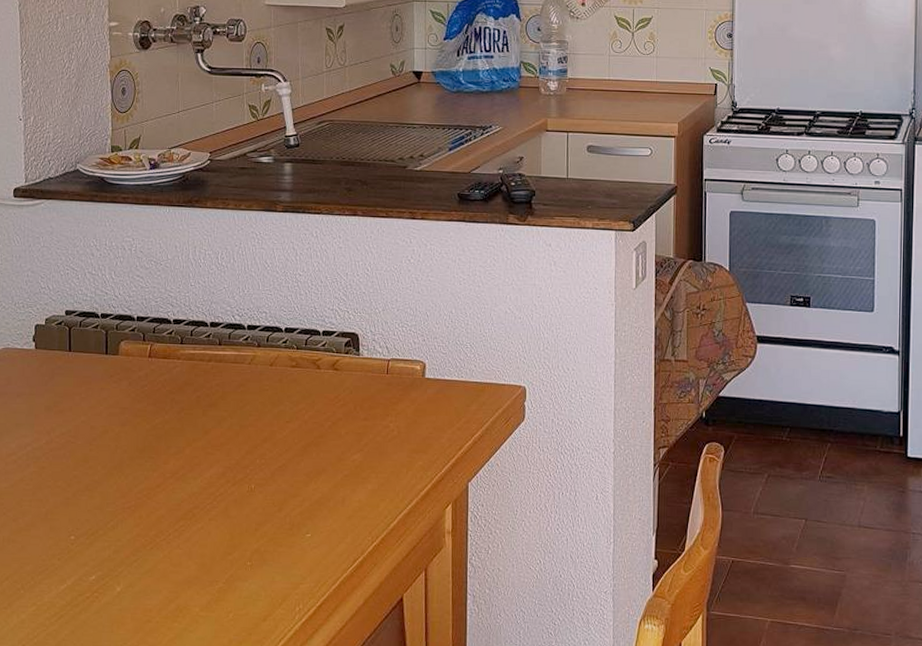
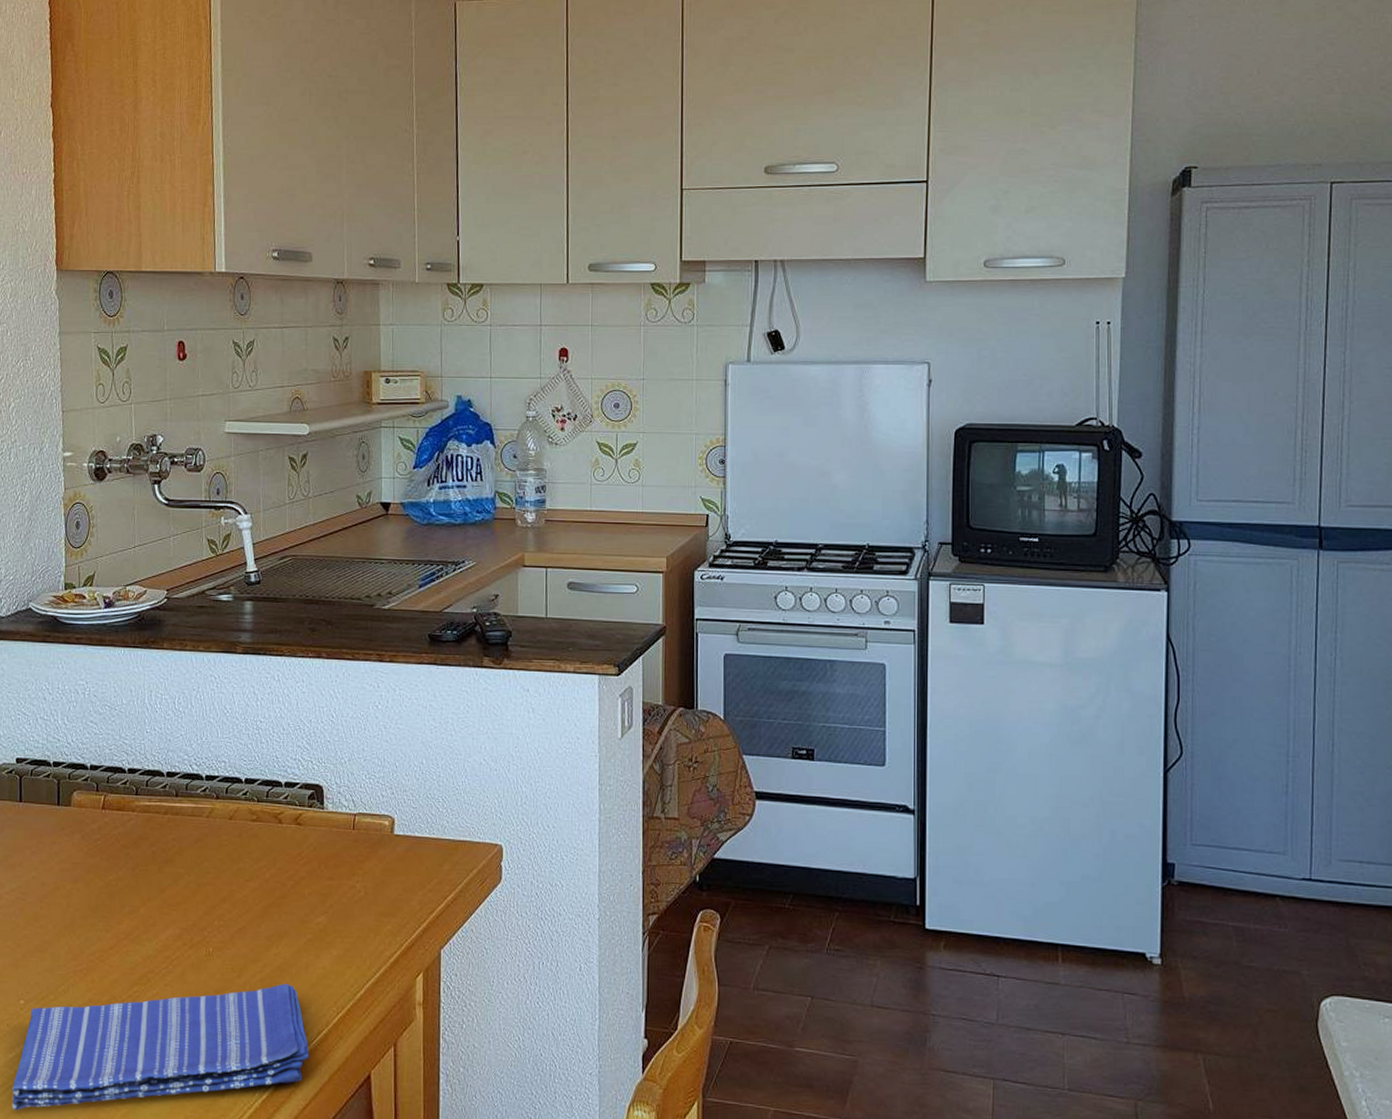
dish towel: none [63,516,346,638] -> present [11,983,309,1110]

